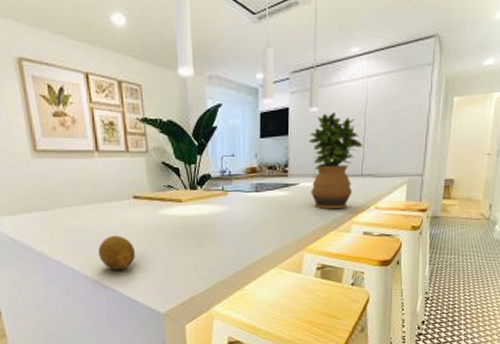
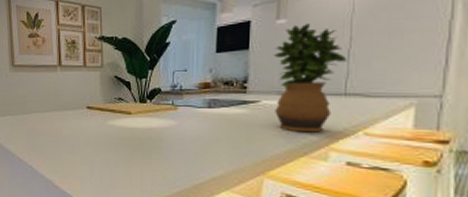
fruit: present [98,236,135,270] -> none [54,141,84,173]

